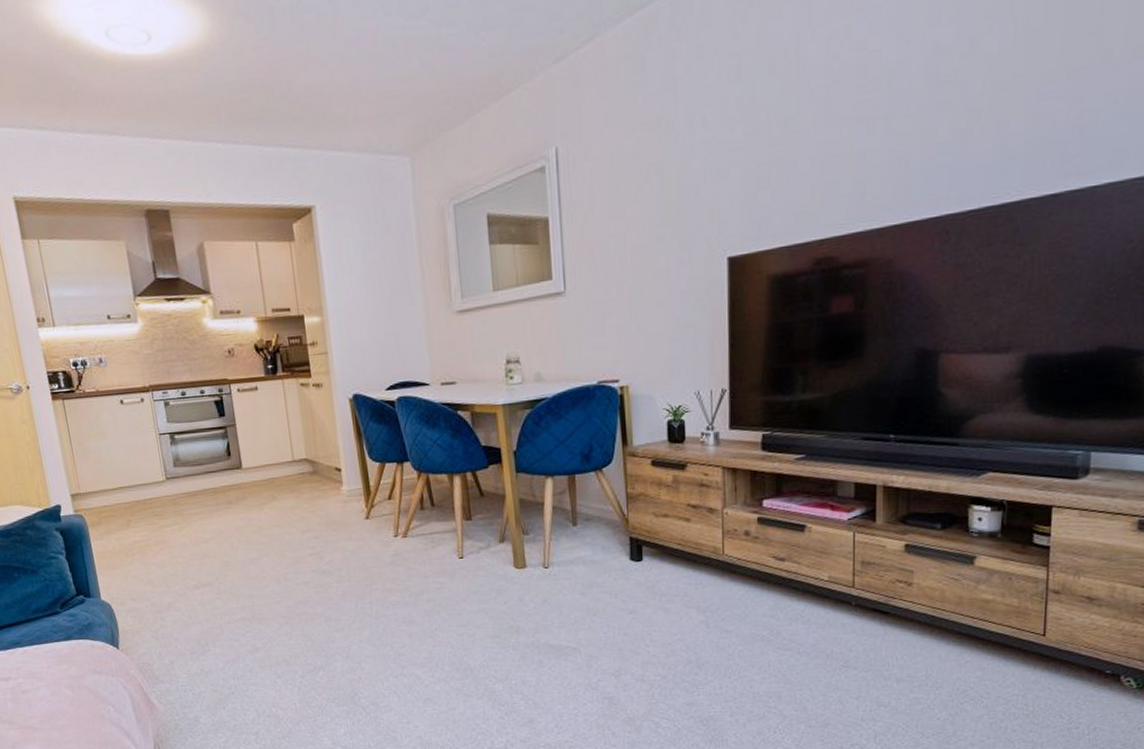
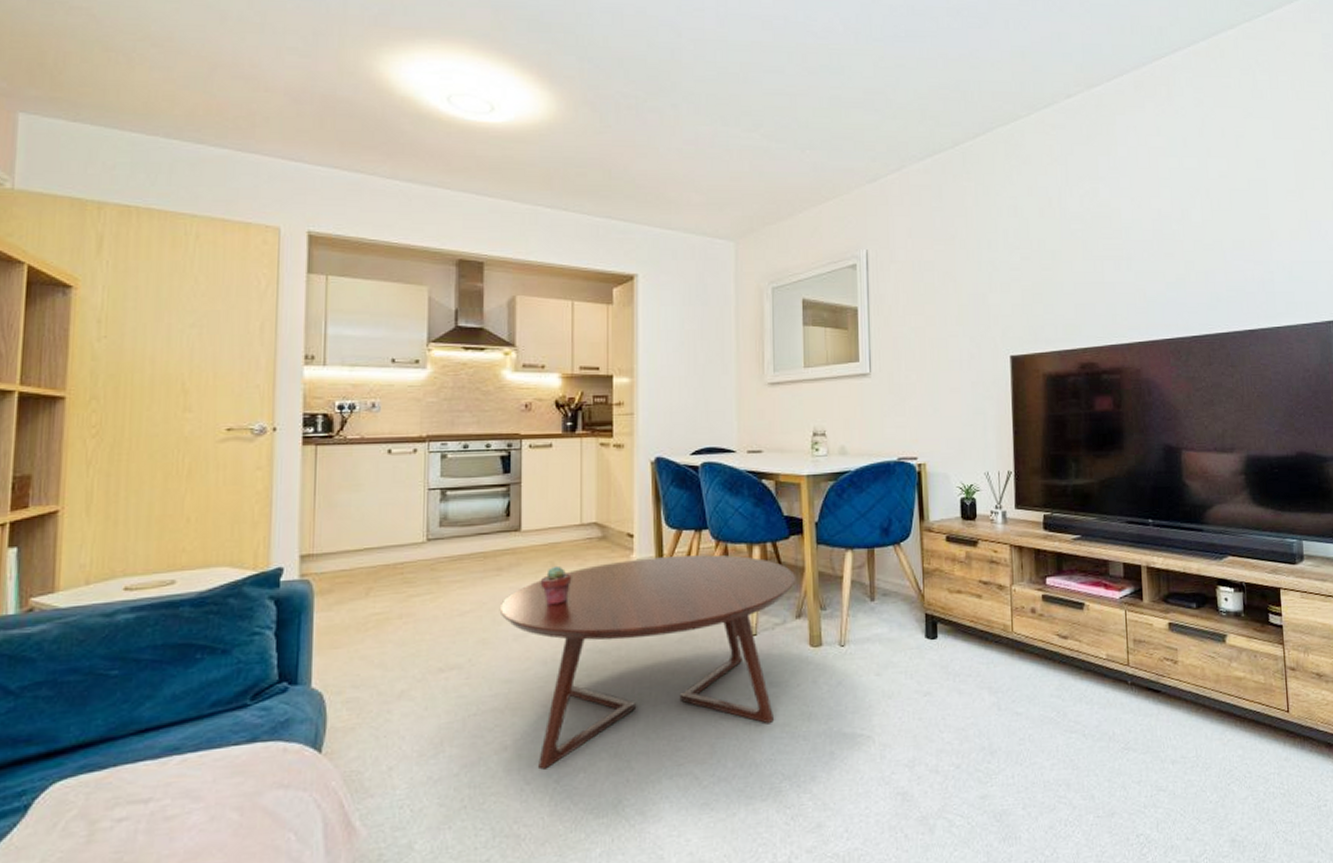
coffee table: none [234,485,497,667] -> present [499,554,795,770]
potted succulent: none [264,498,292,534] -> present [540,565,572,606]

